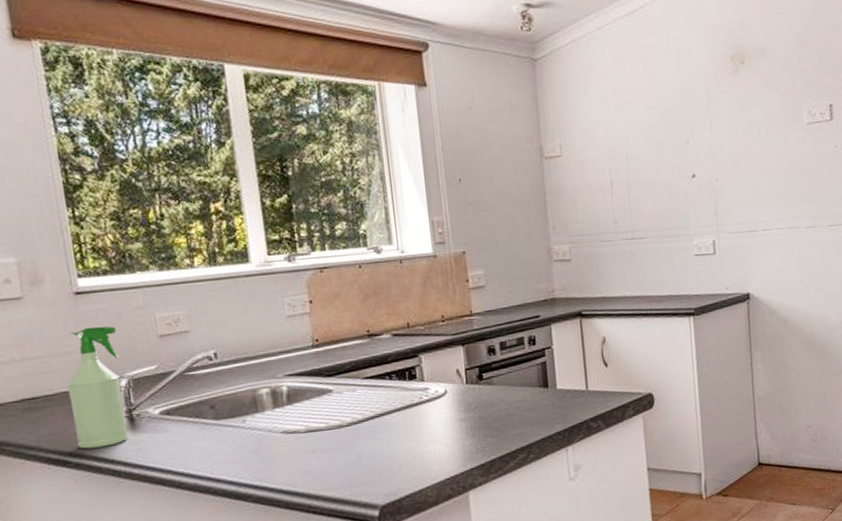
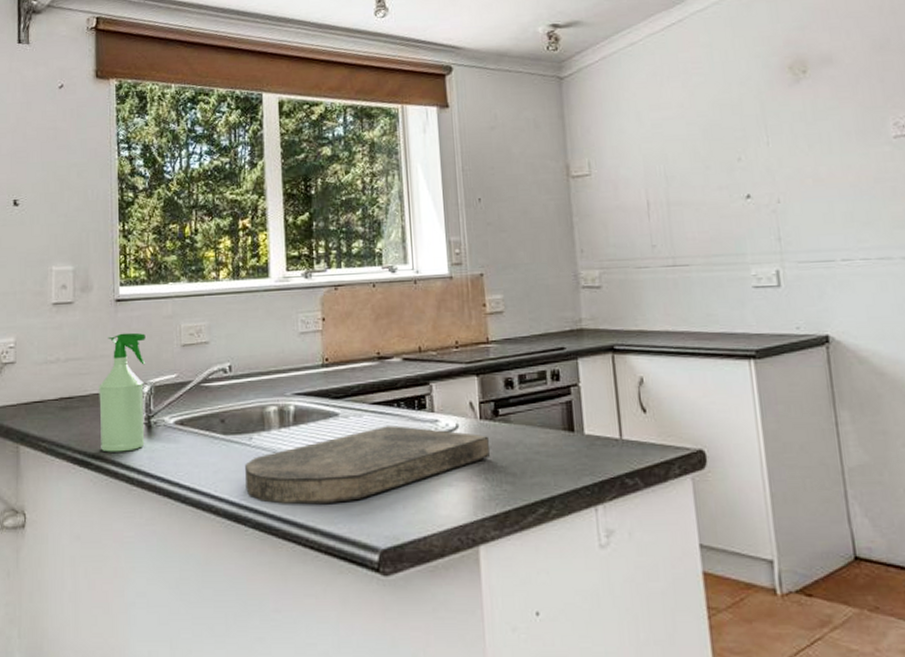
cutting board: none [241,396,476,479] -> present [245,425,490,505]

